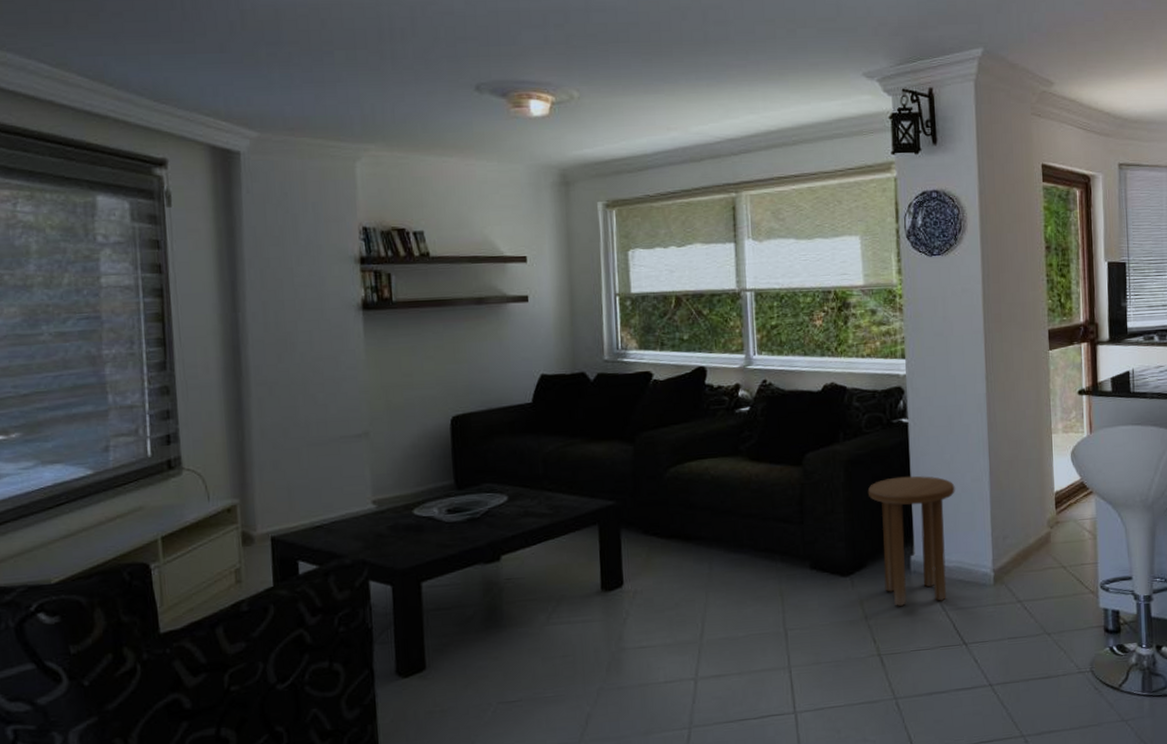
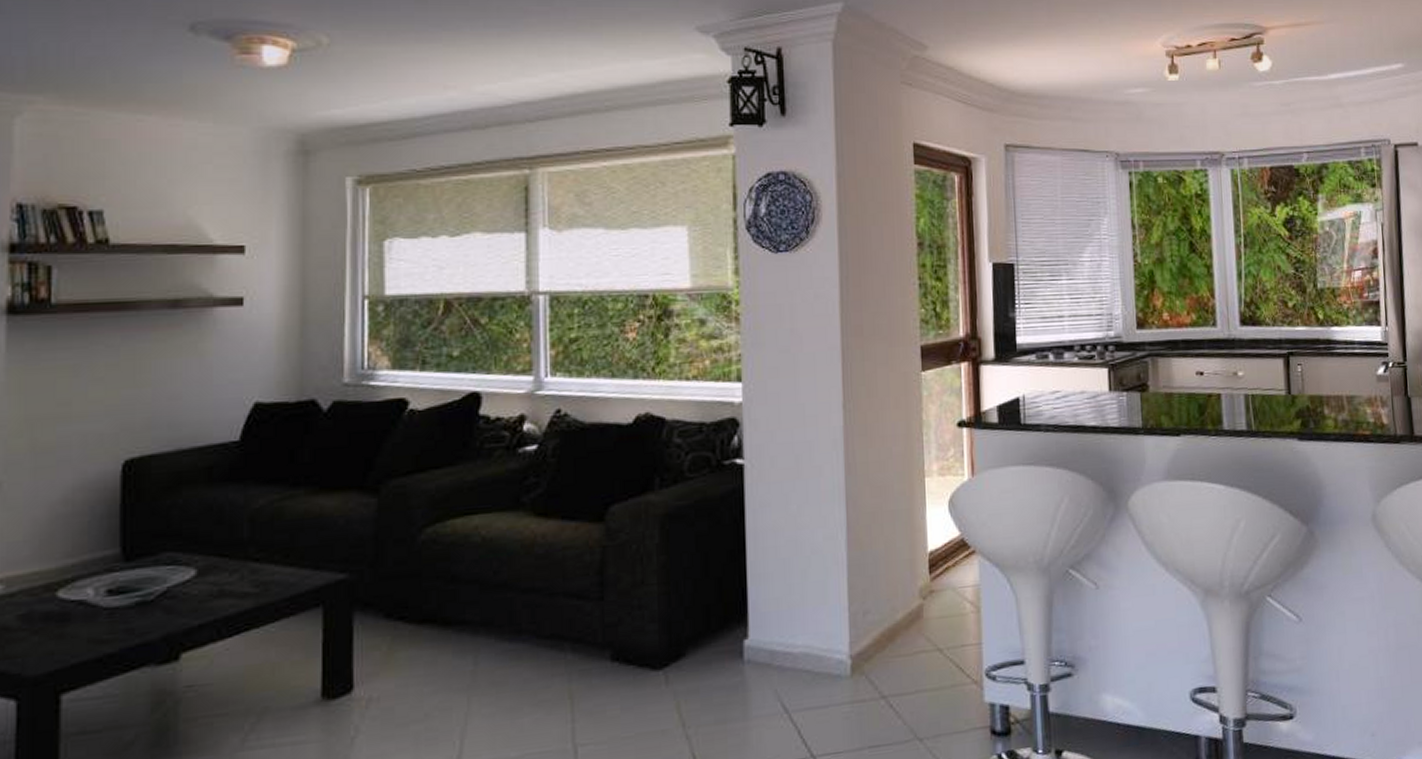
side table: present [867,475,955,607] -> none [689,533,803,709]

